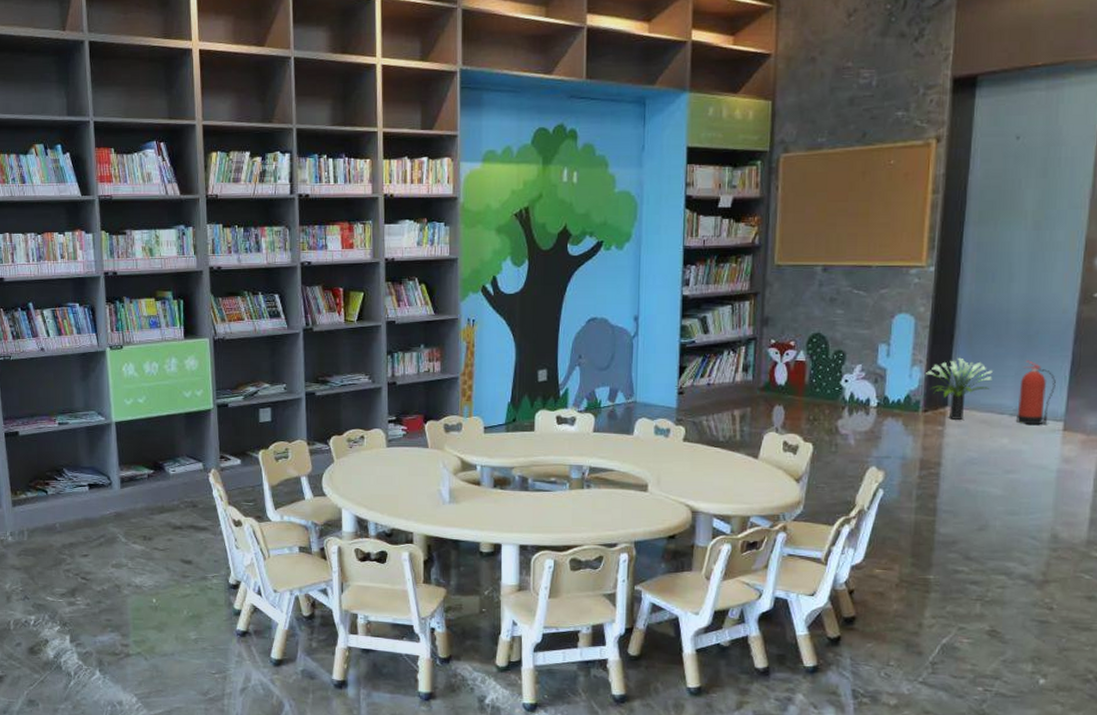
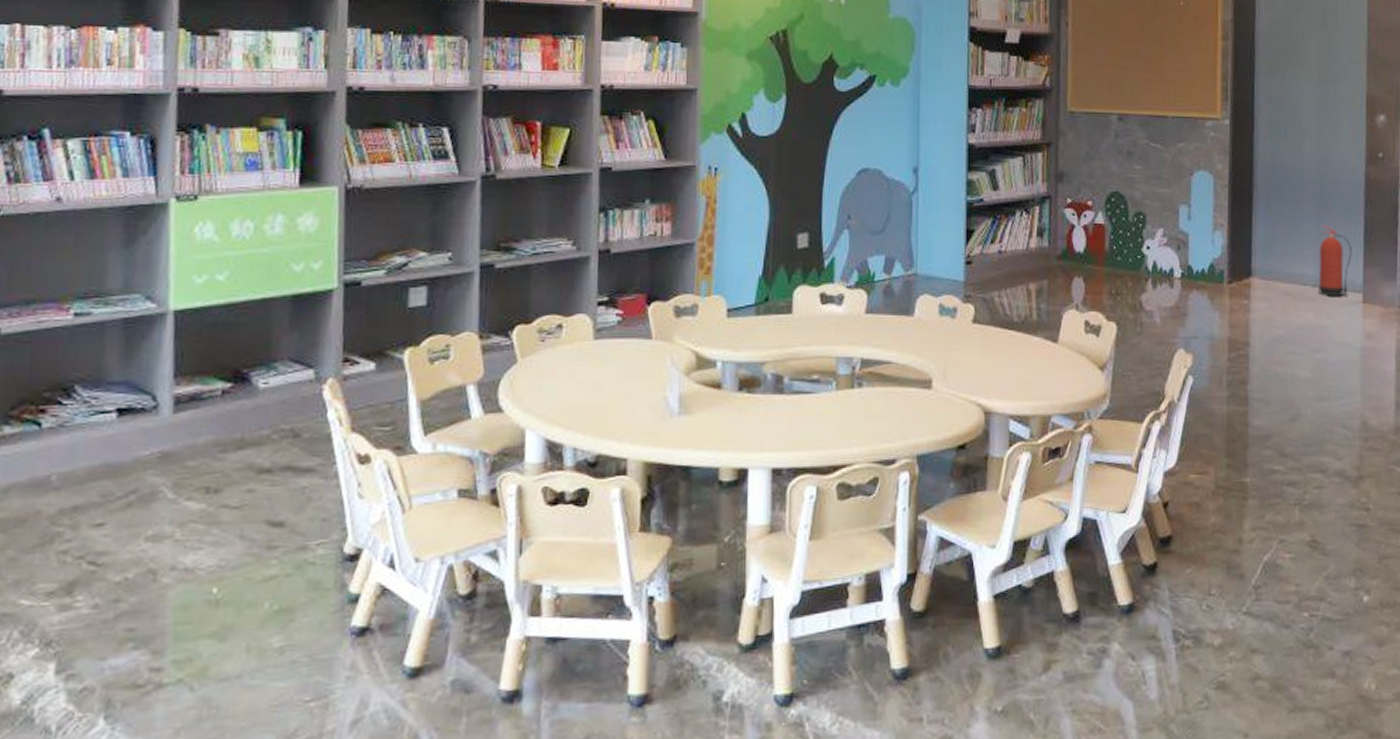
potted plant: present [926,357,993,420] -> none [1228,221,1293,292]

